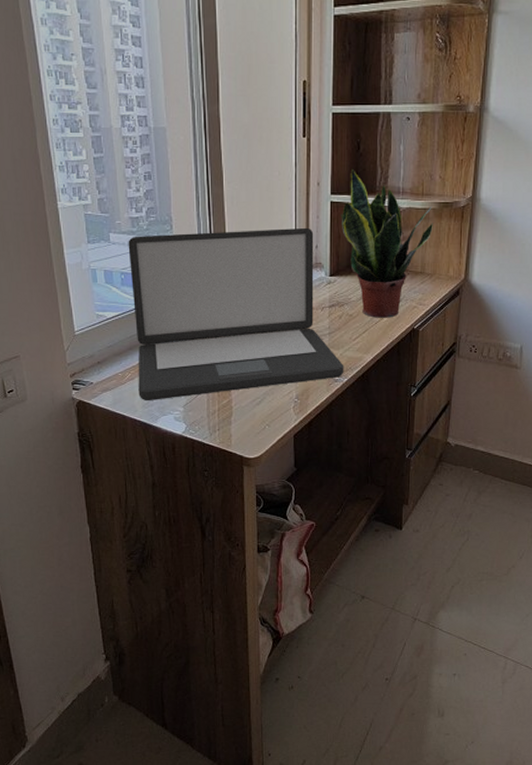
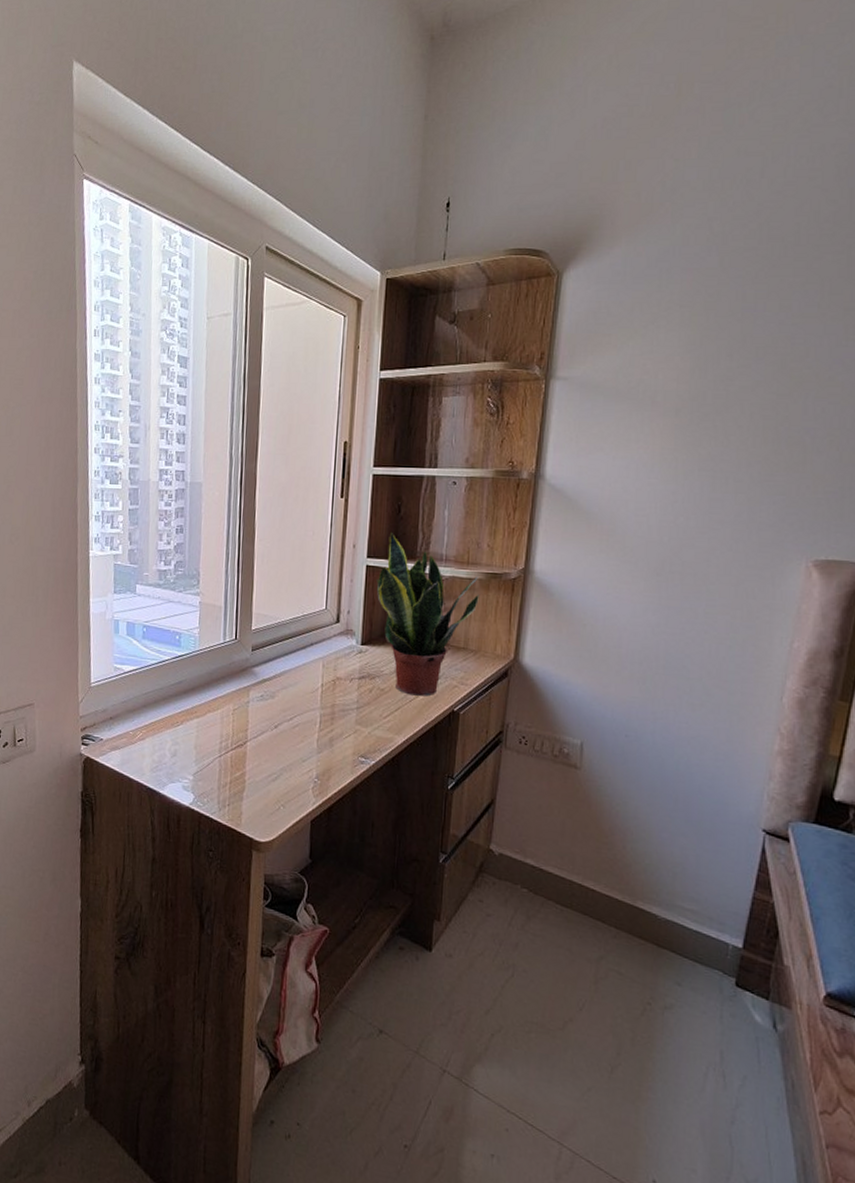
laptop: present [128,227,344,400] -> none [148,589,372,765]

